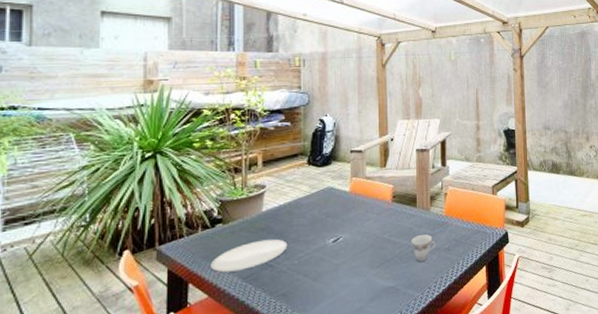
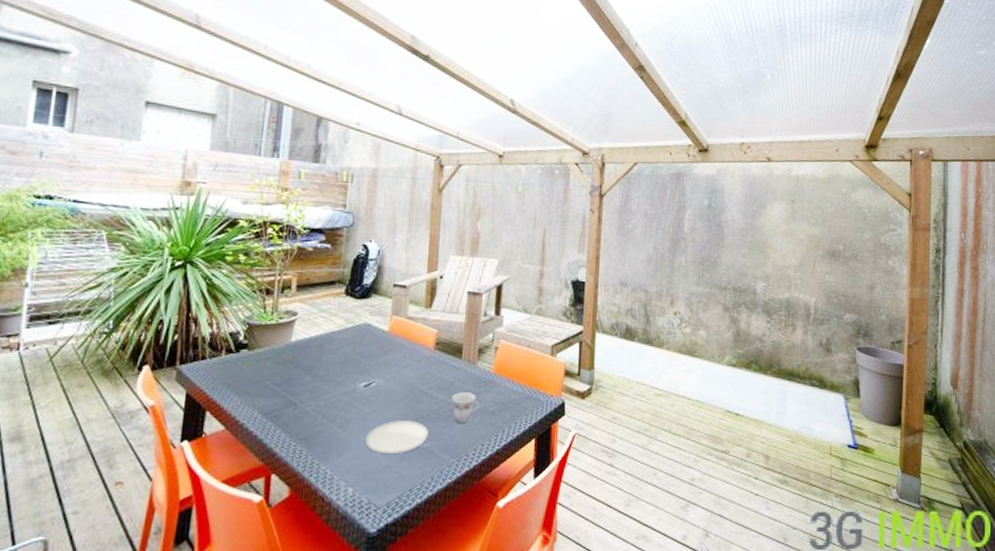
plate: present [211,238,288,273] -> none [231,373,315,405]
plate: none [338,265,394,298] -> present [365,421,429,455]

